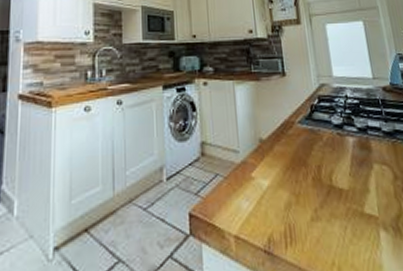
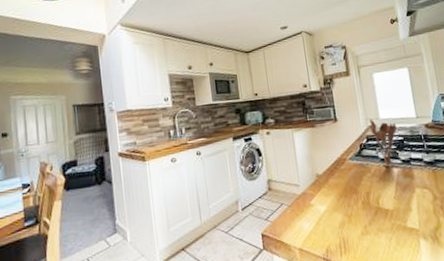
utensil holder: none [321,76,352,135] -> present [369,119,397,166]

